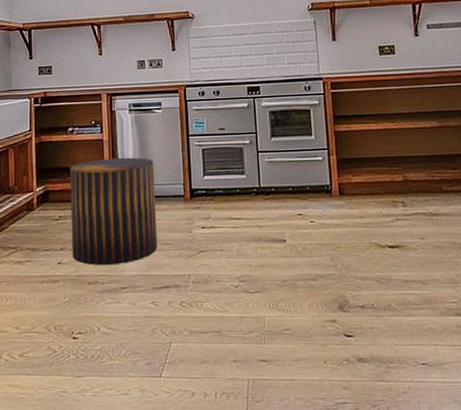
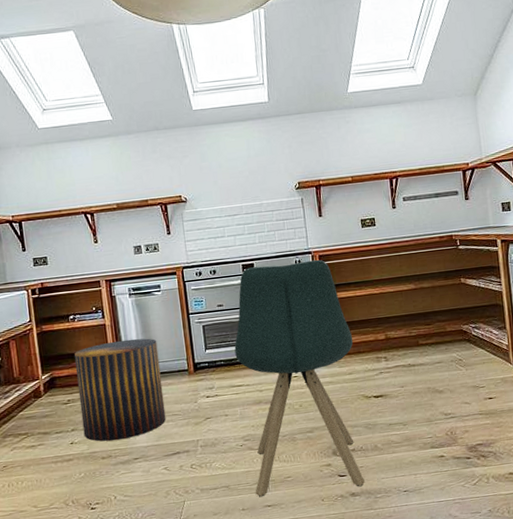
chair: none [234,86,376,352] -> present [234,259,366,497]

